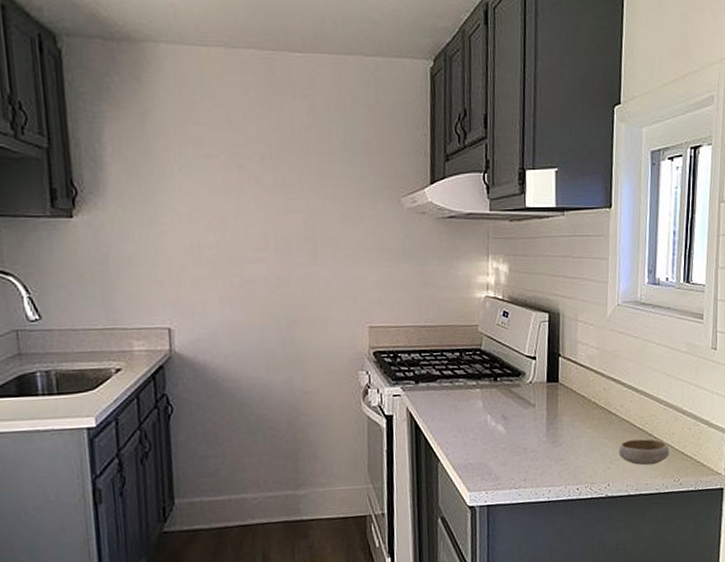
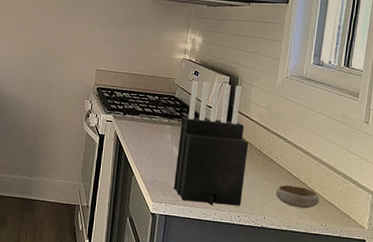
knife block: none [493,323,581,483] -> present [174,81,249,206]

